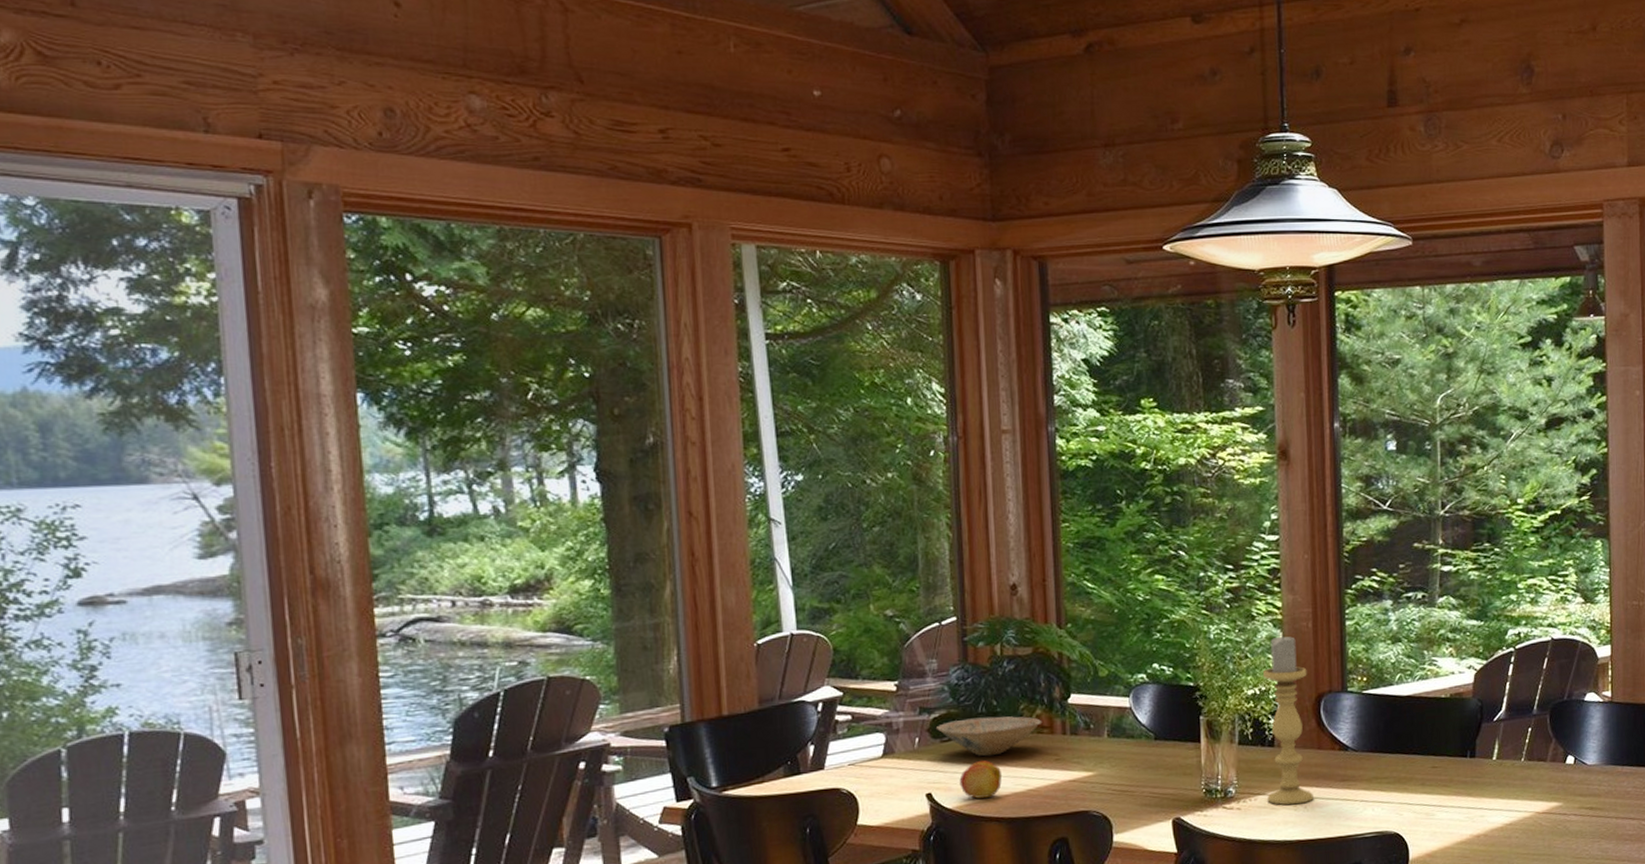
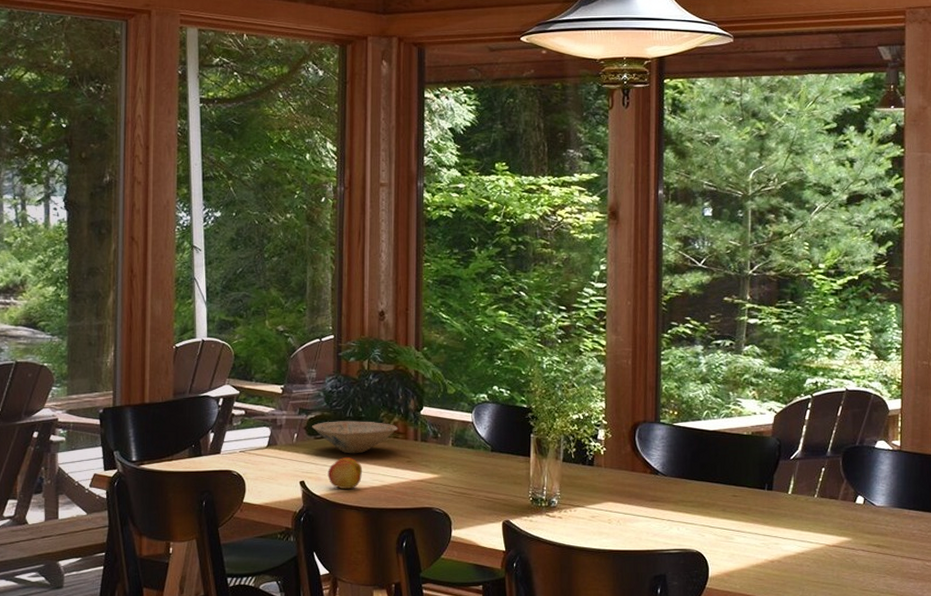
candle holder: present [1263,635,1313,806] -> none [585,369,626,518]

